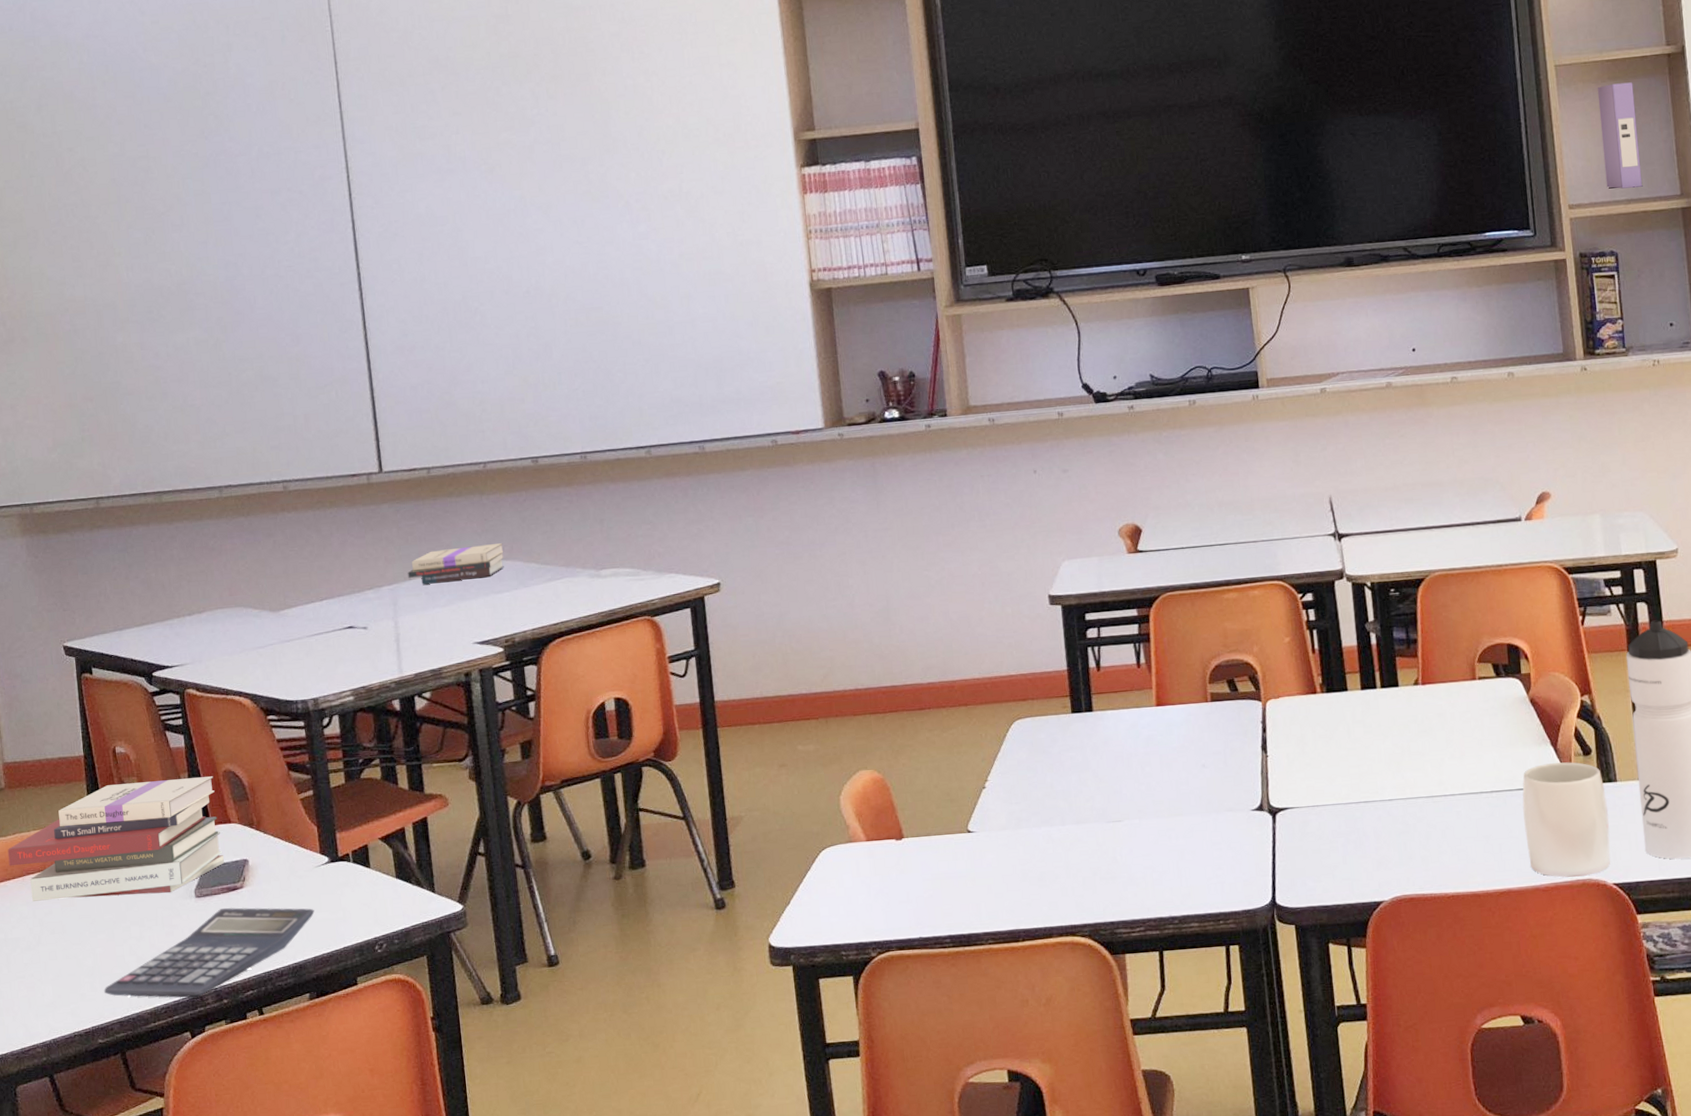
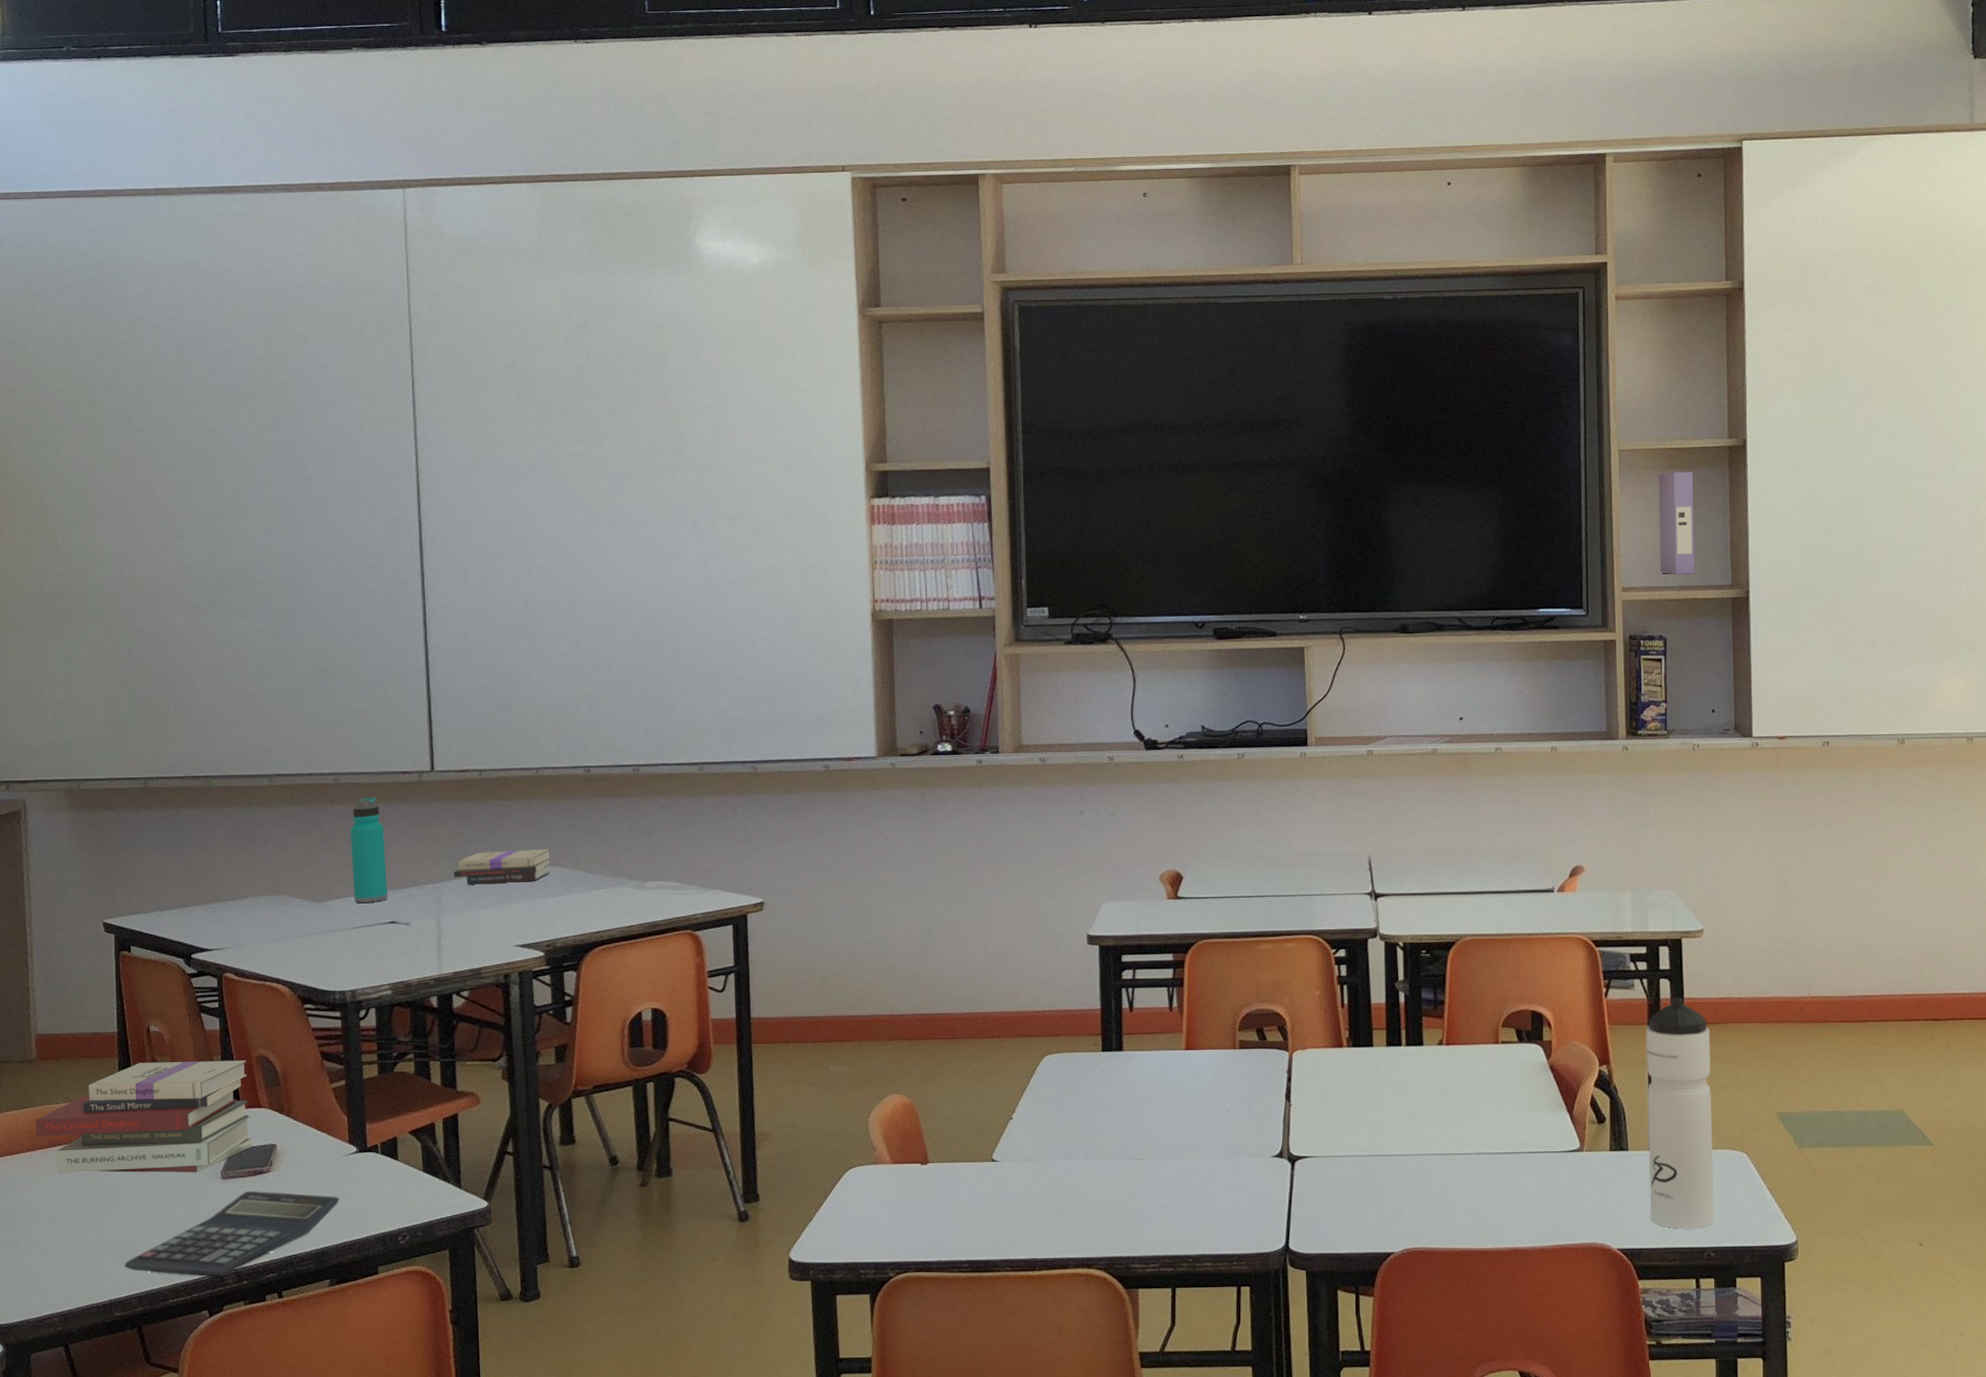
water bottle: none [302,501,345,610] -> present [349,796,389,904]
mug: present [1522,762,1611,878] -> none [1535,1129,1618,1241]

